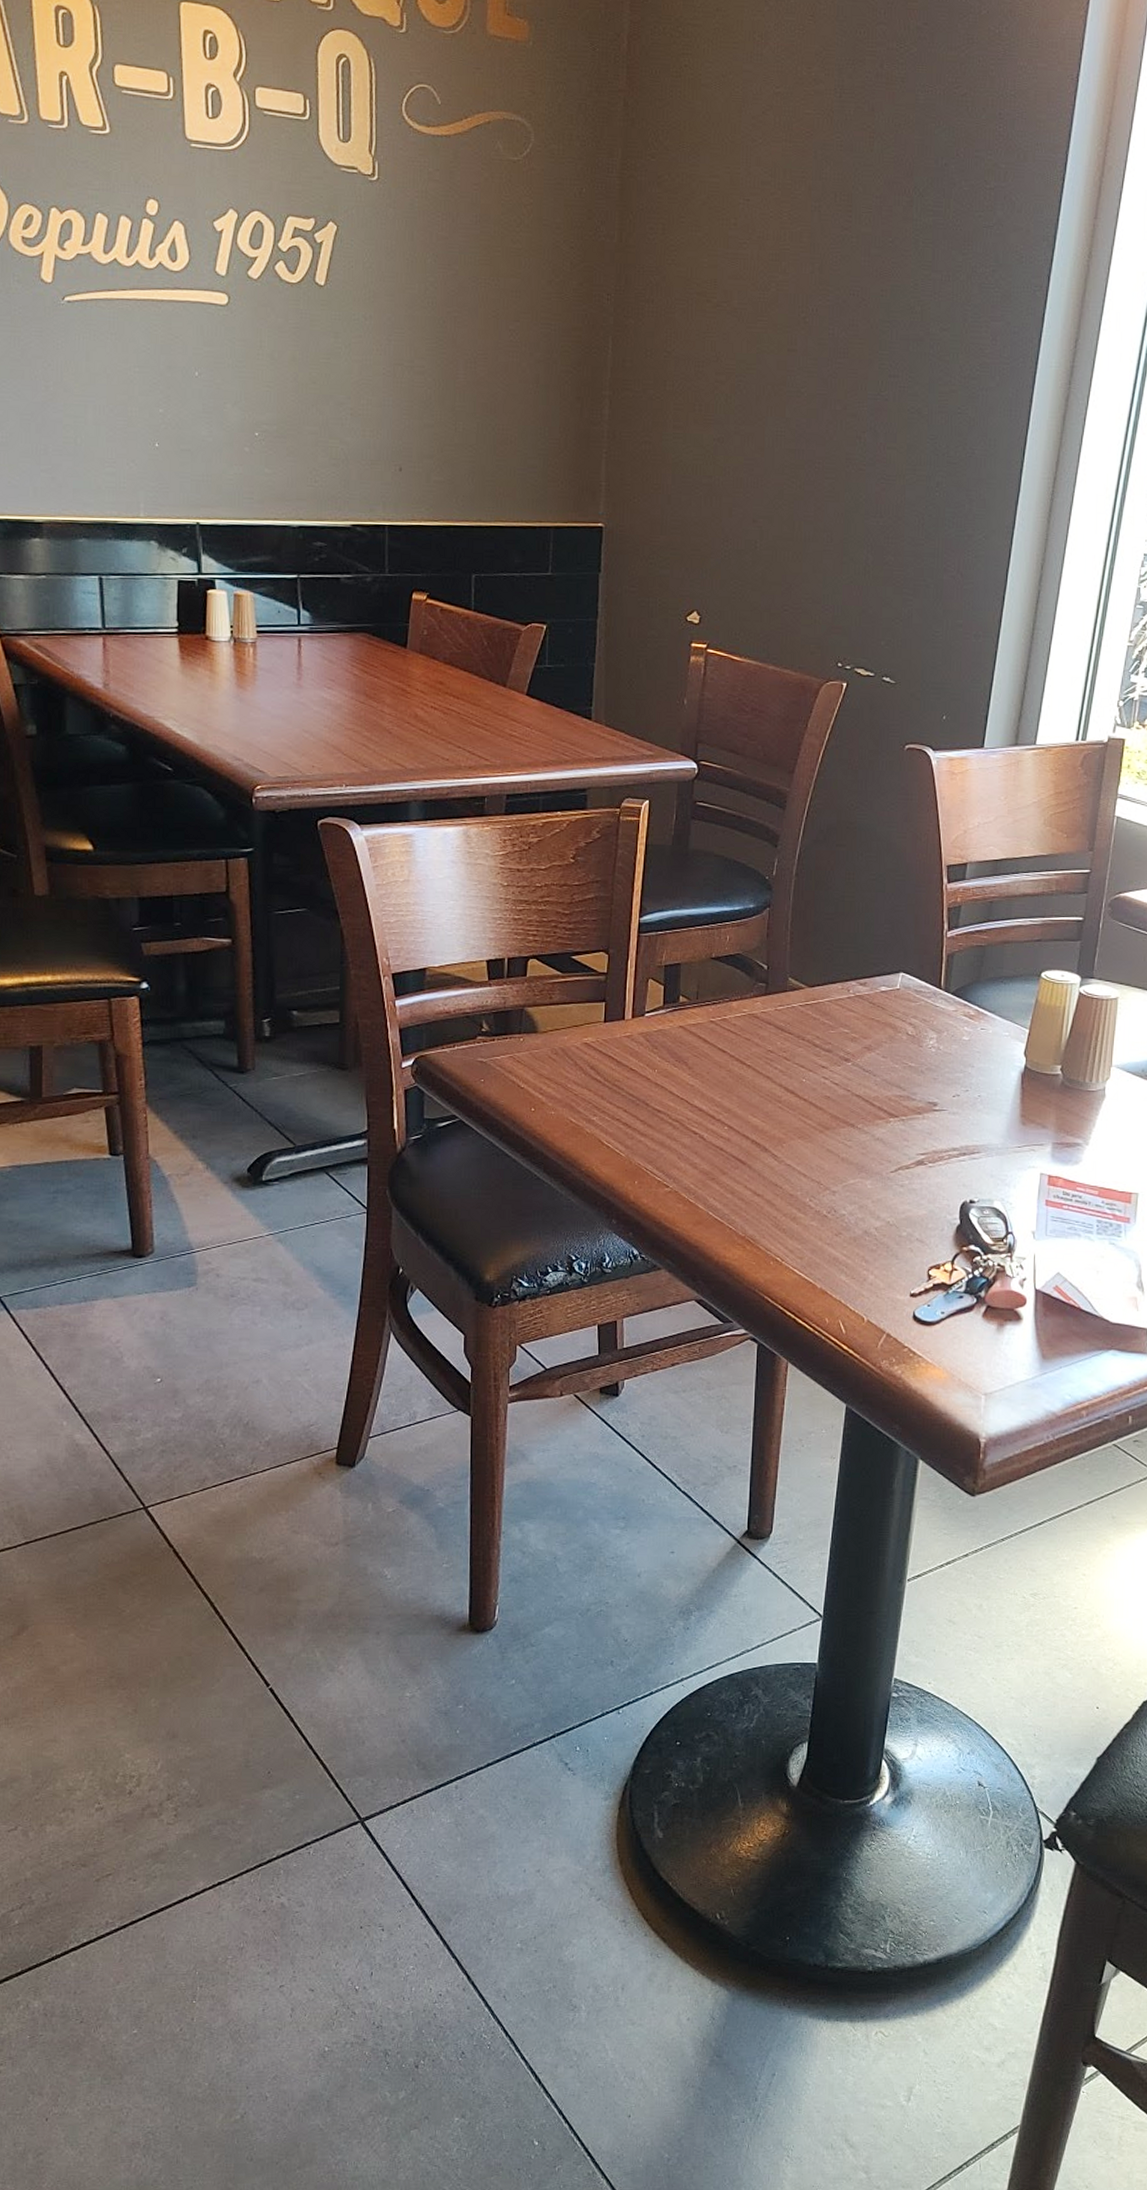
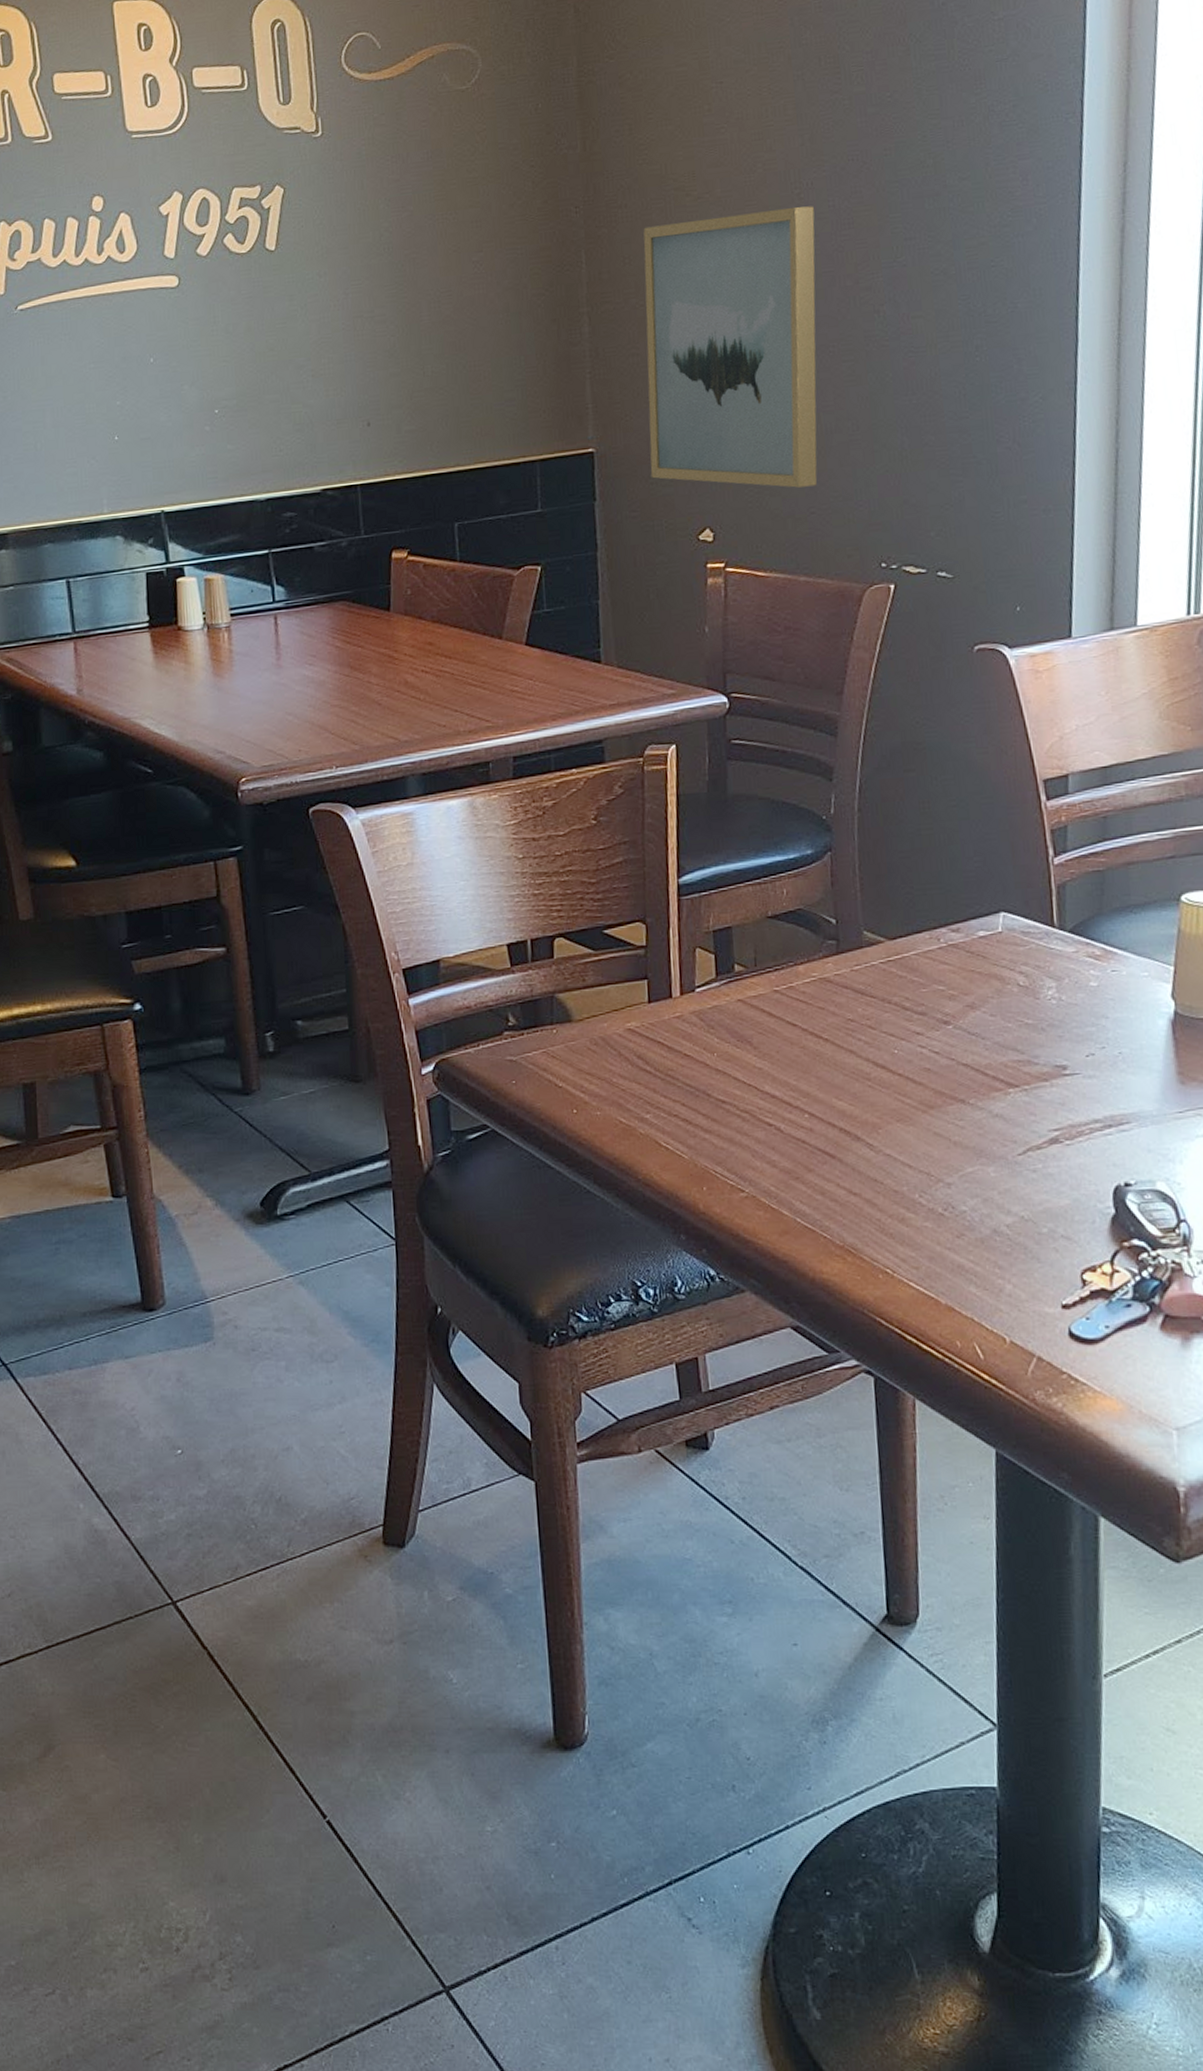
wall art: none [650,324,816,586] -> present [643,206,818,488]

